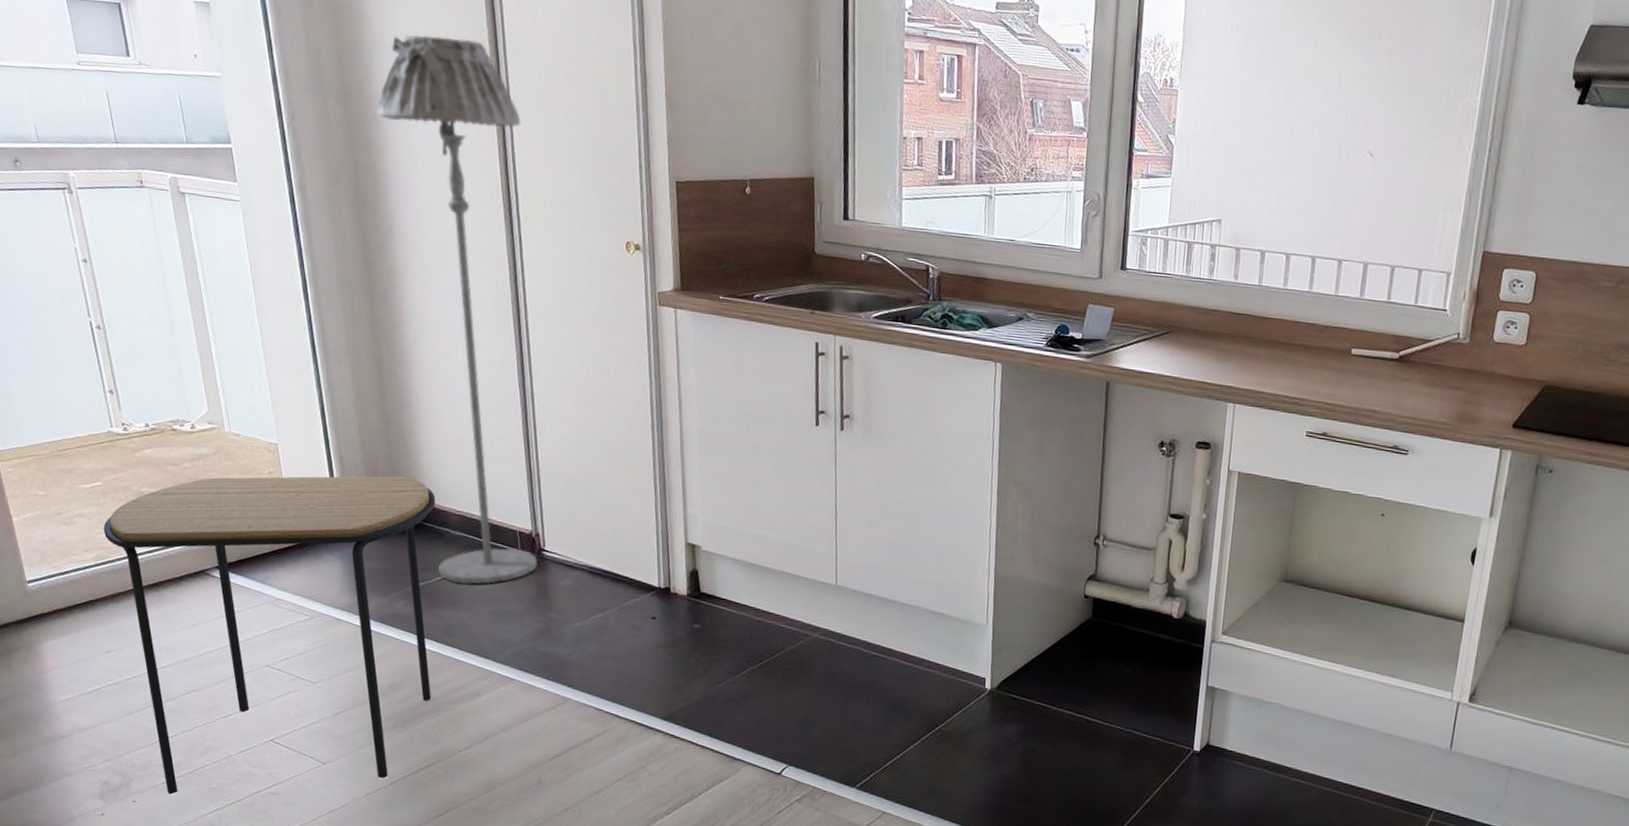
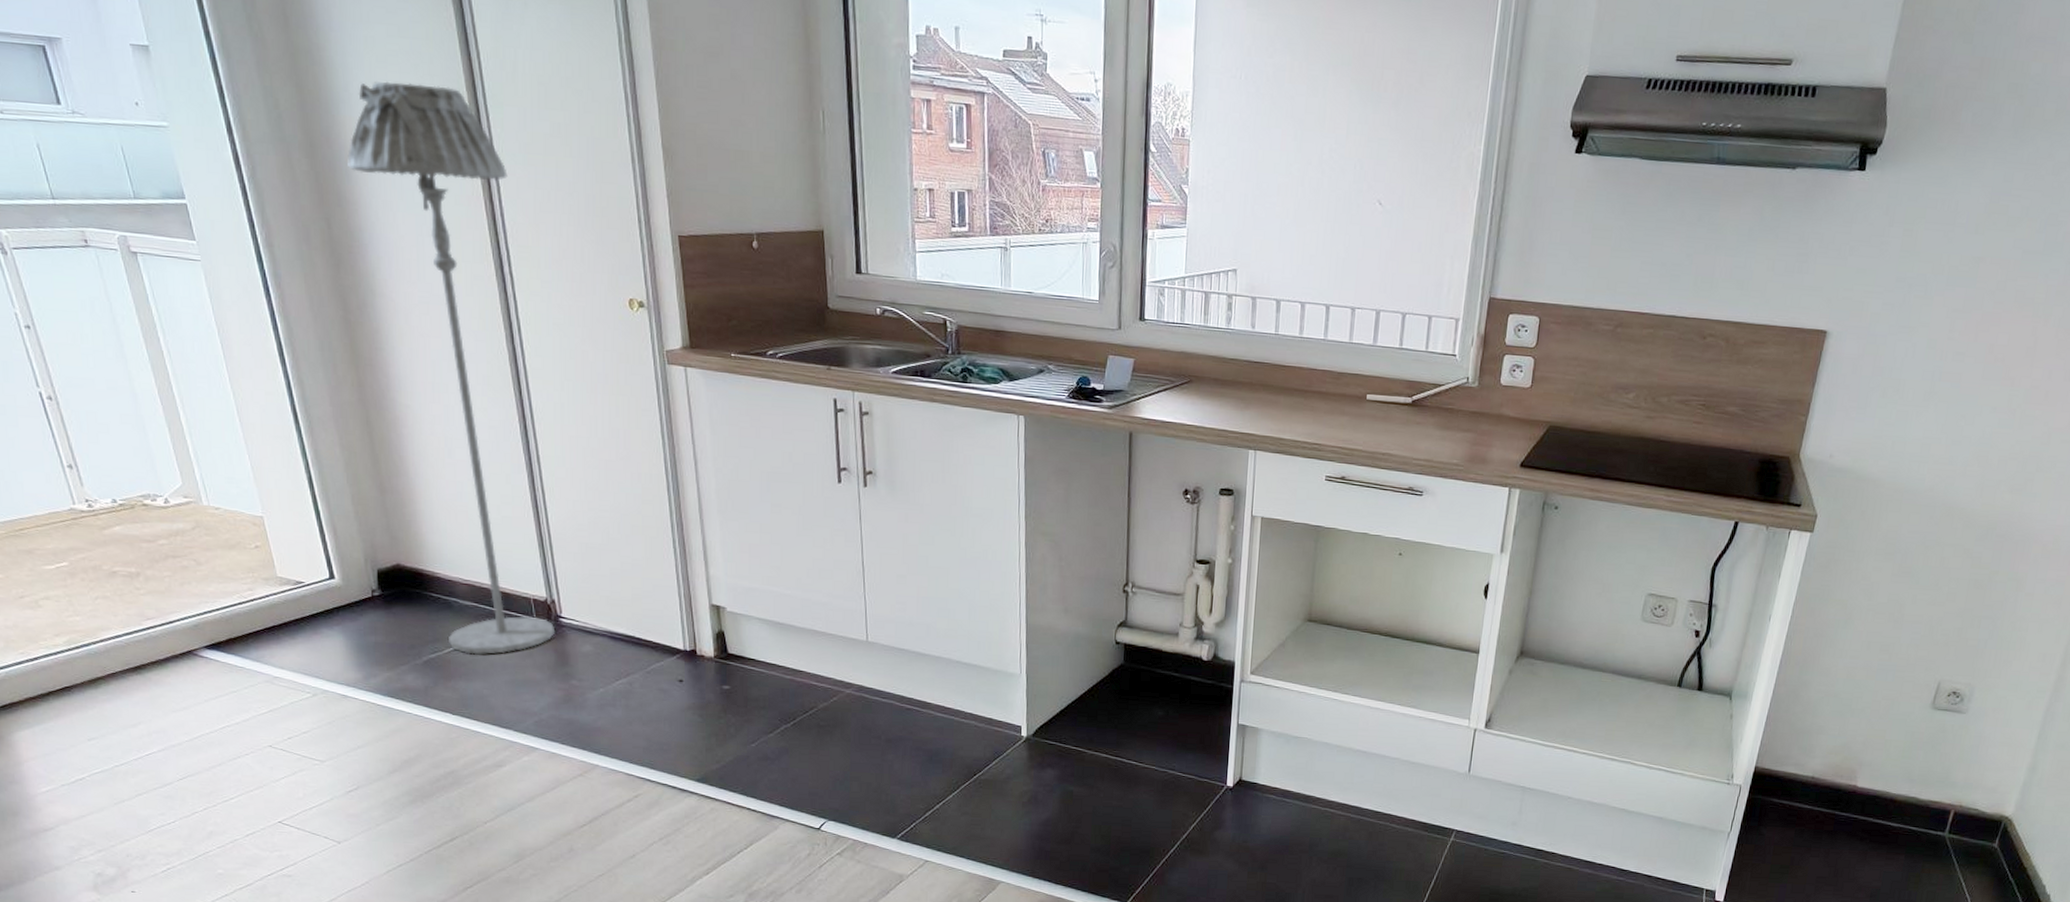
side table: present [103,475,436,795] -> none [73,546,450,883]

